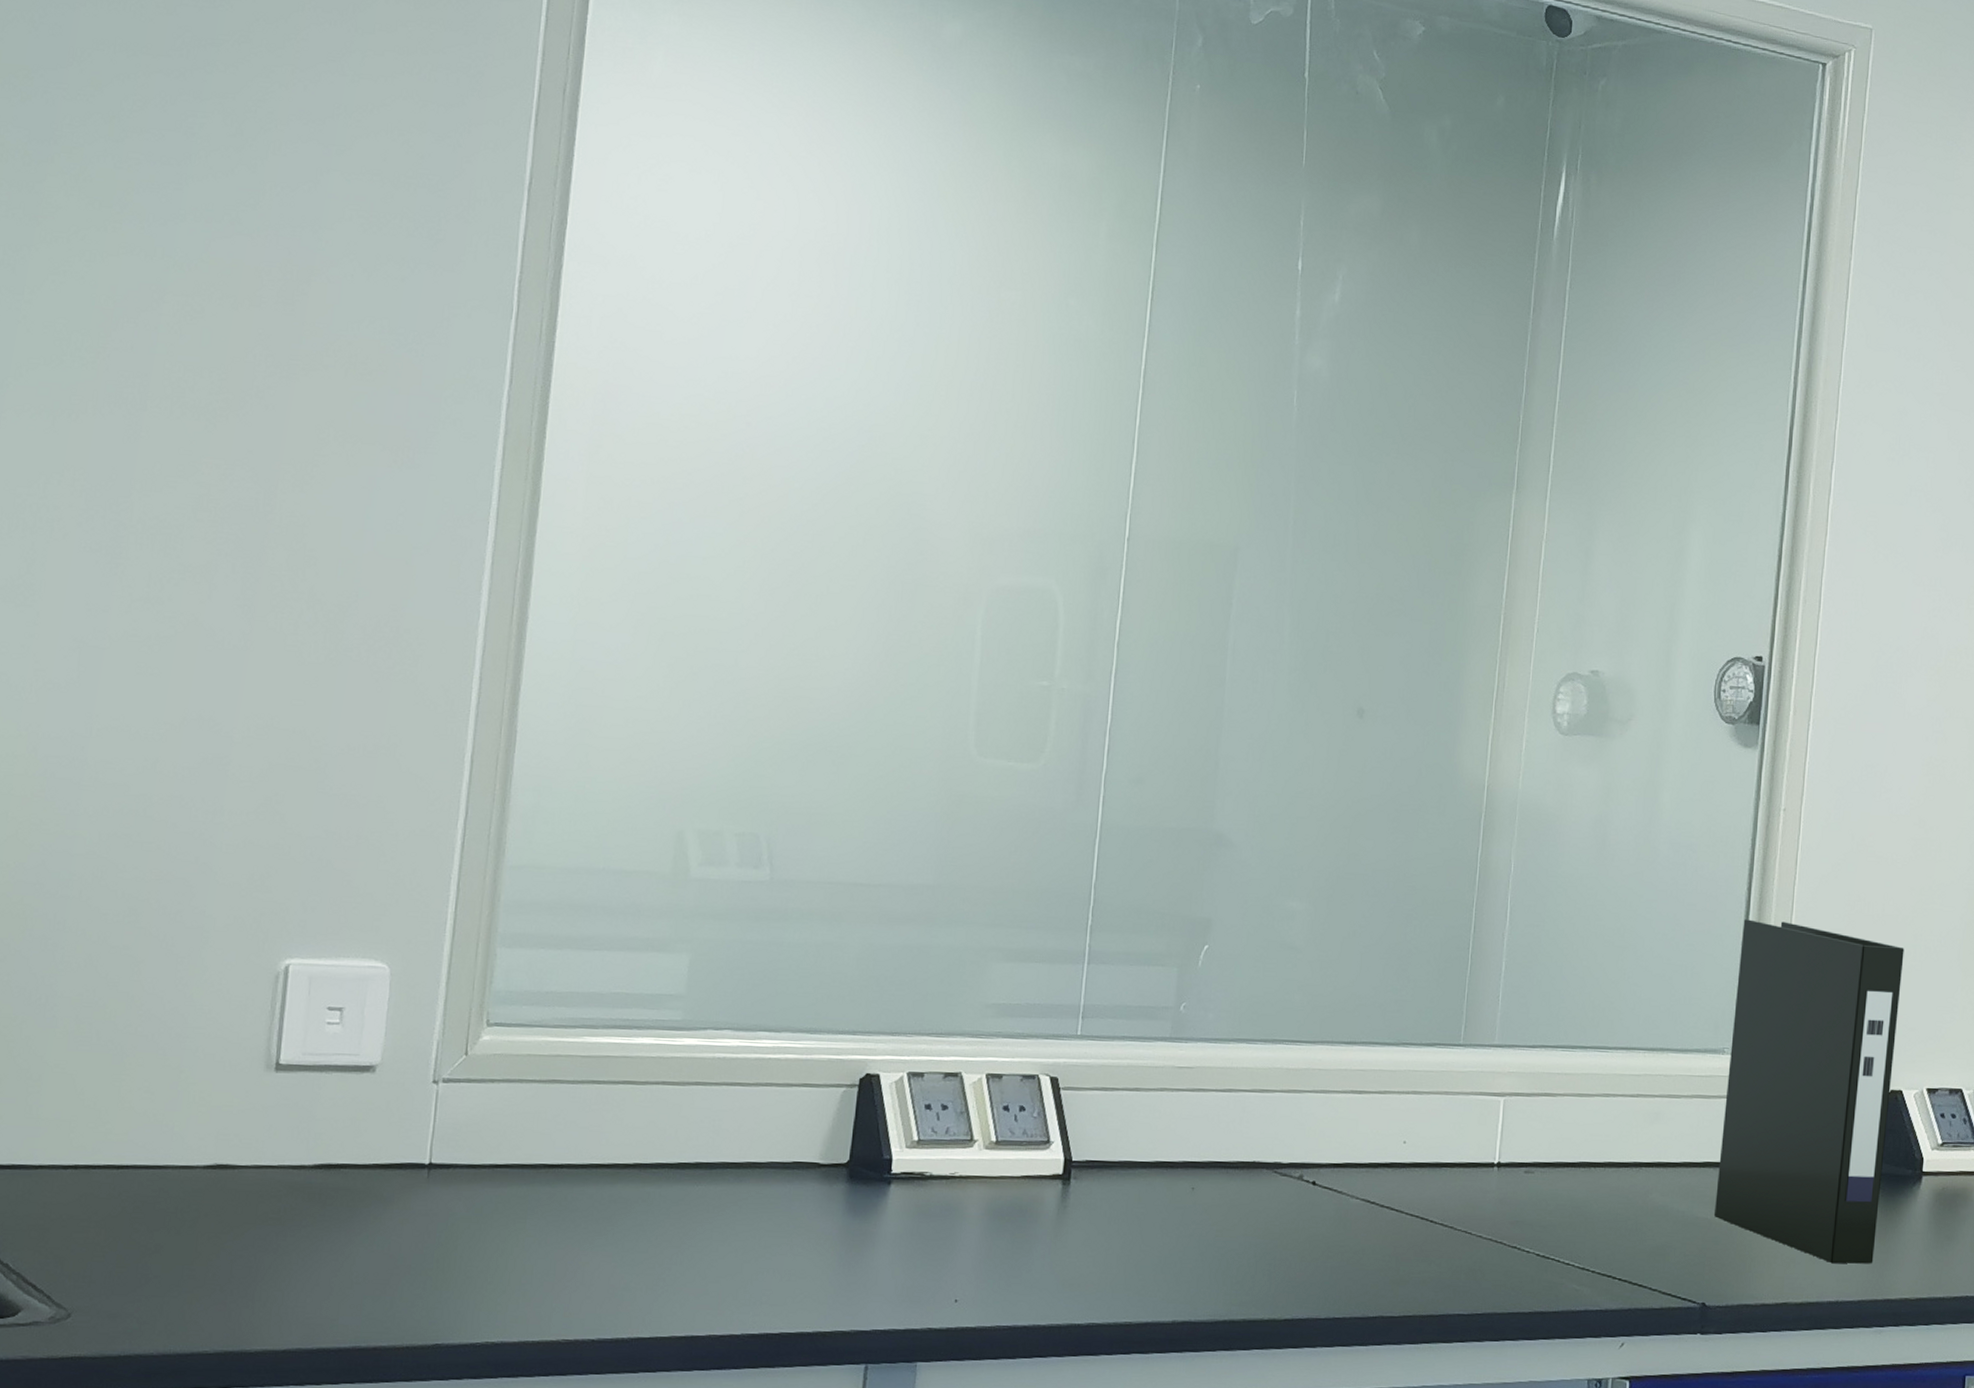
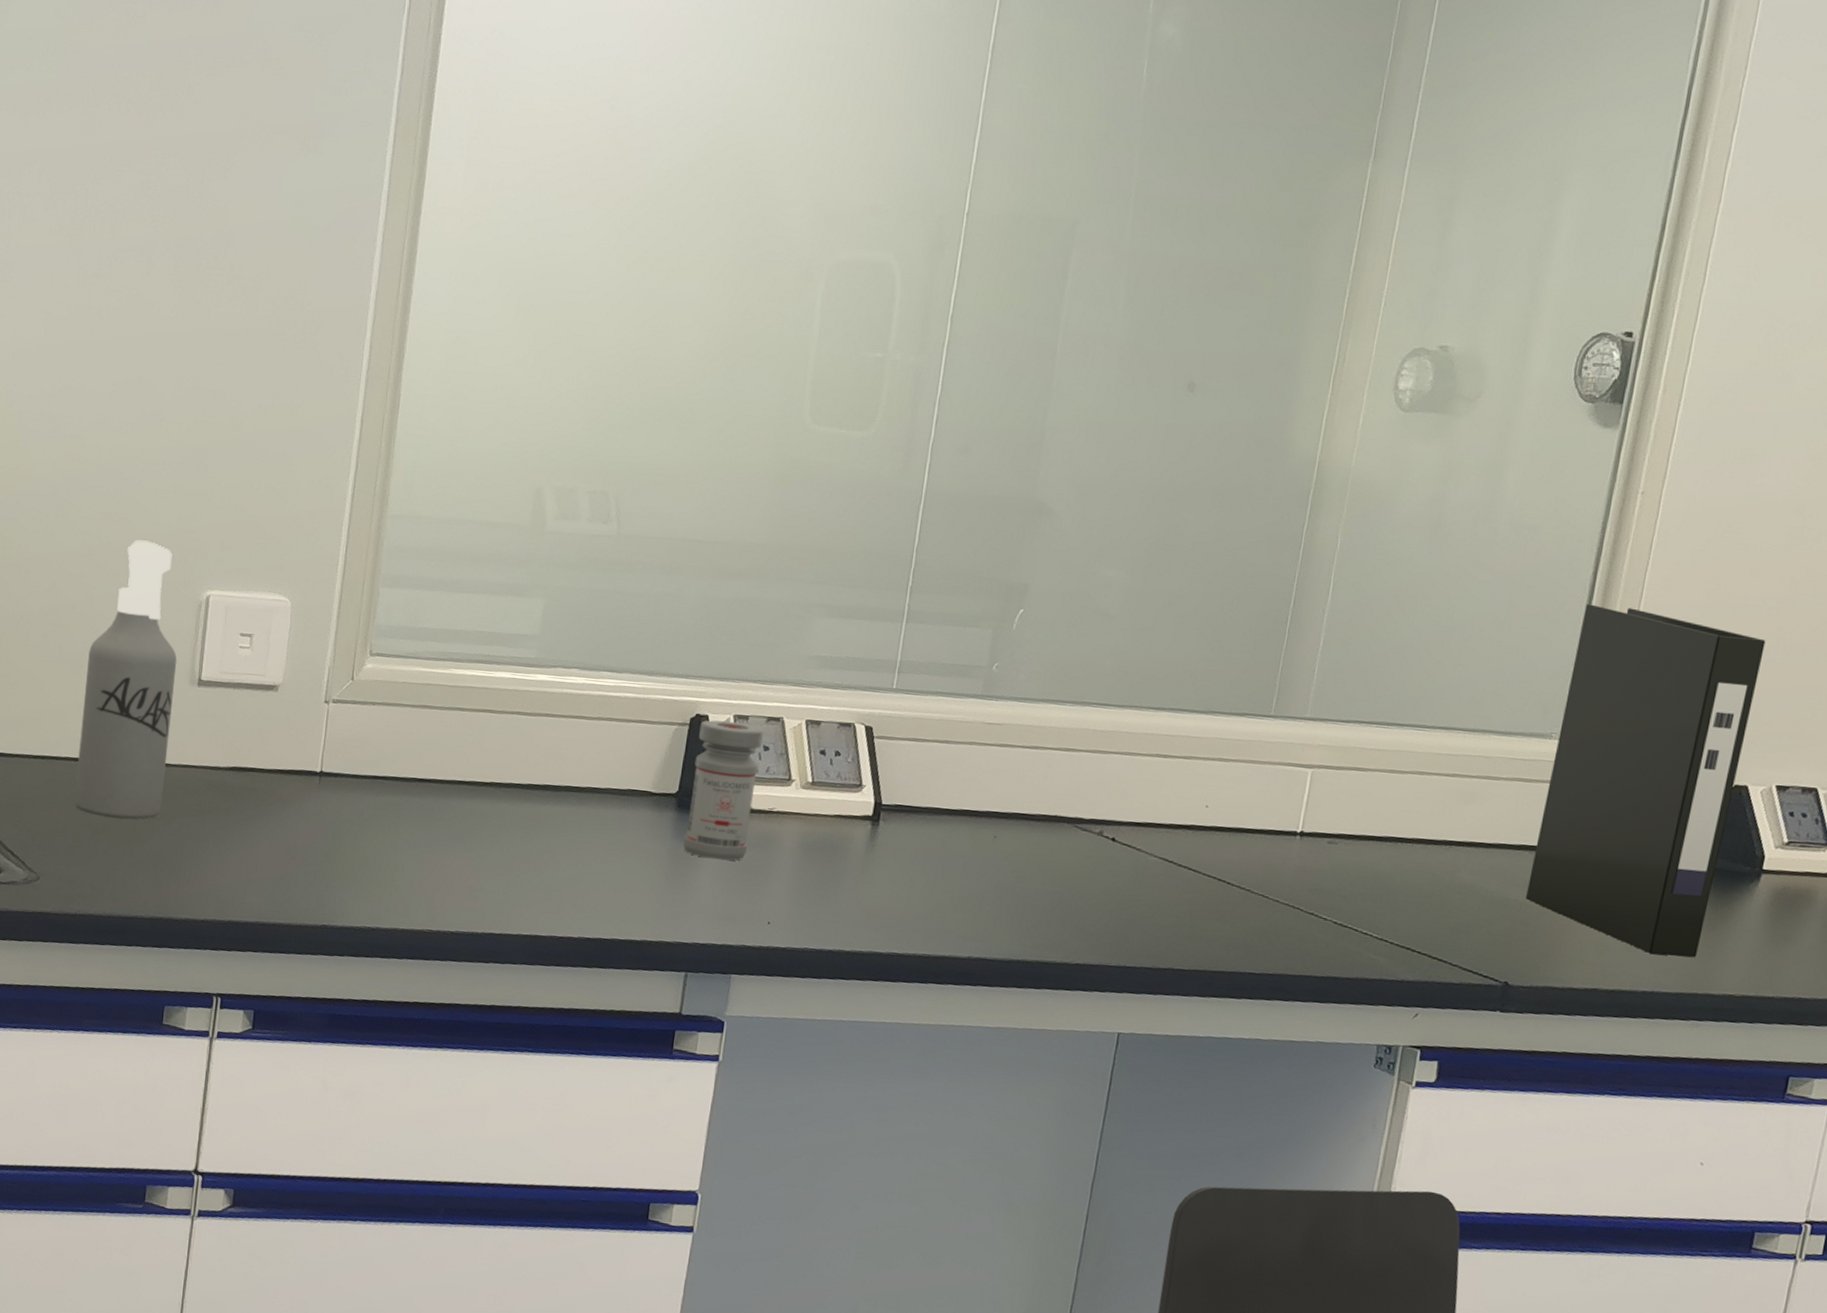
spray bottle: none [116,903,249,1236] -> present [73,540,177,820]
medicine bottle: none [857,1079,942,1235] -> present [683,720,765,861]

